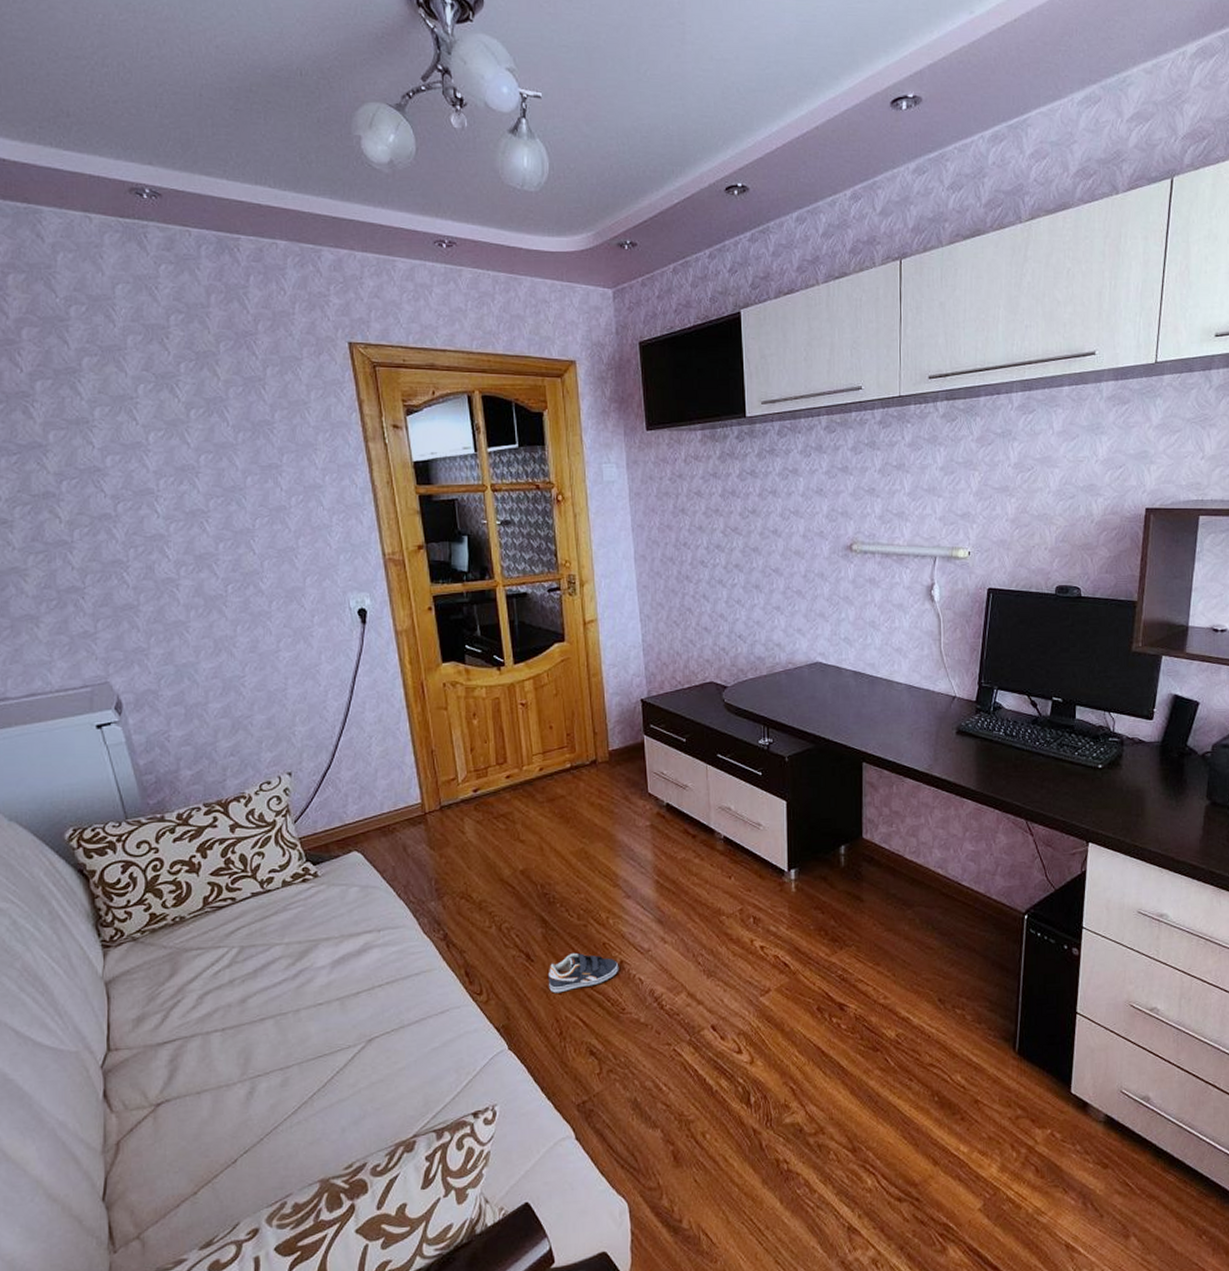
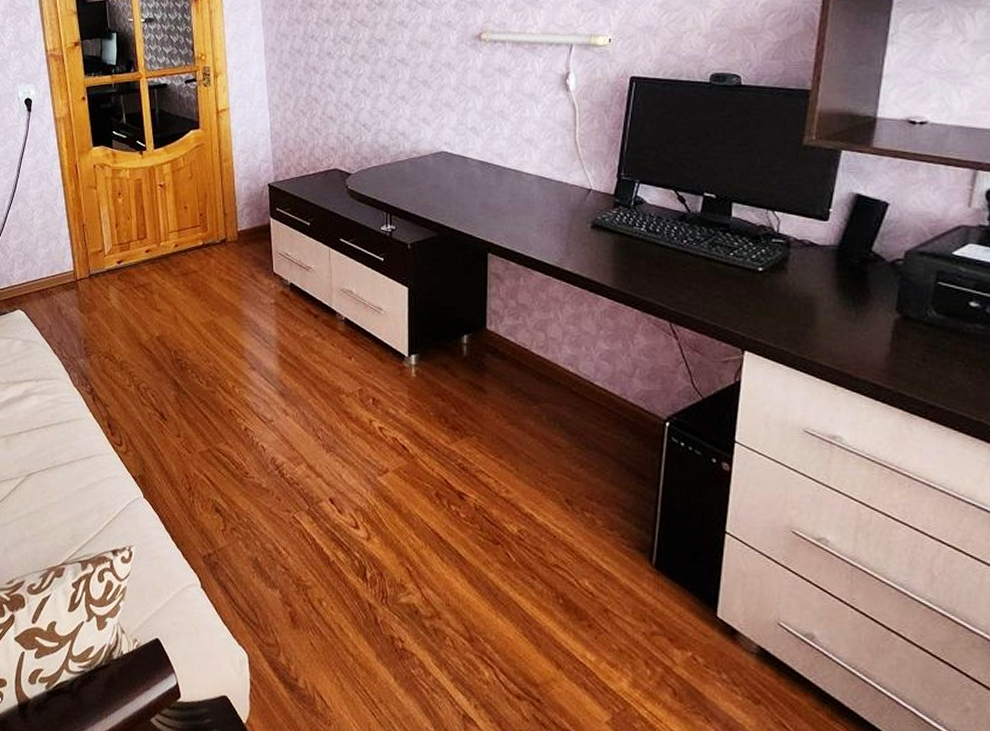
sneaker: present [548,952,619,993] -> none [179,416,244,452]

